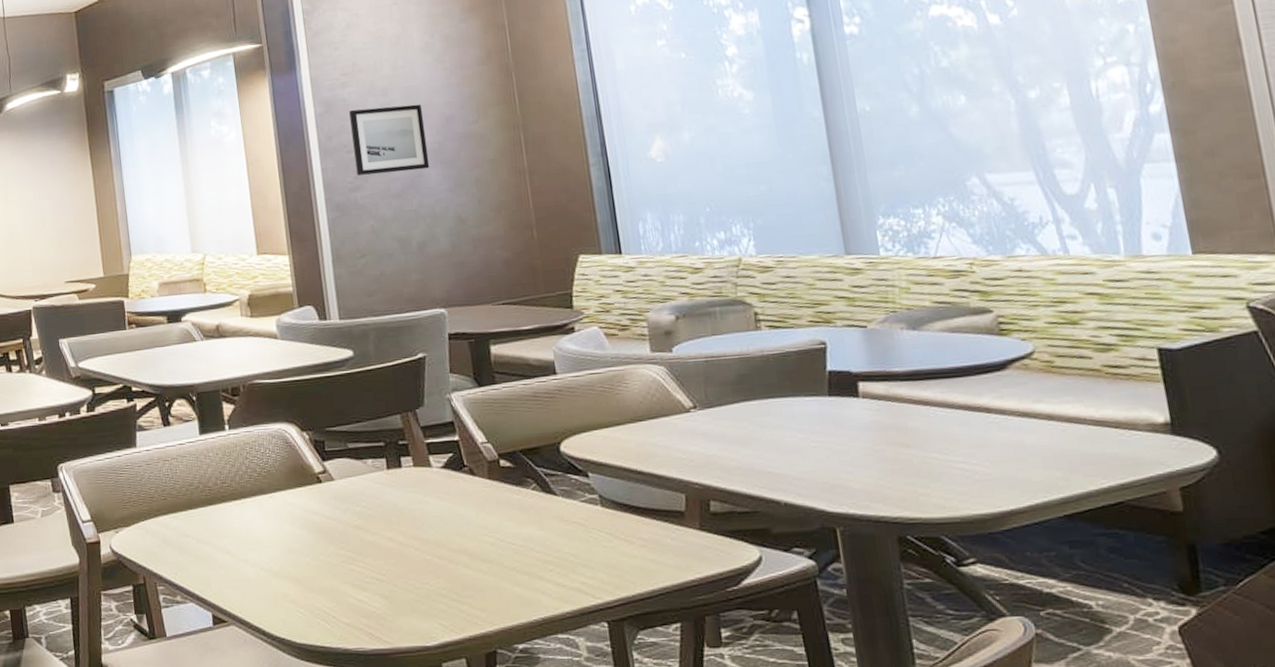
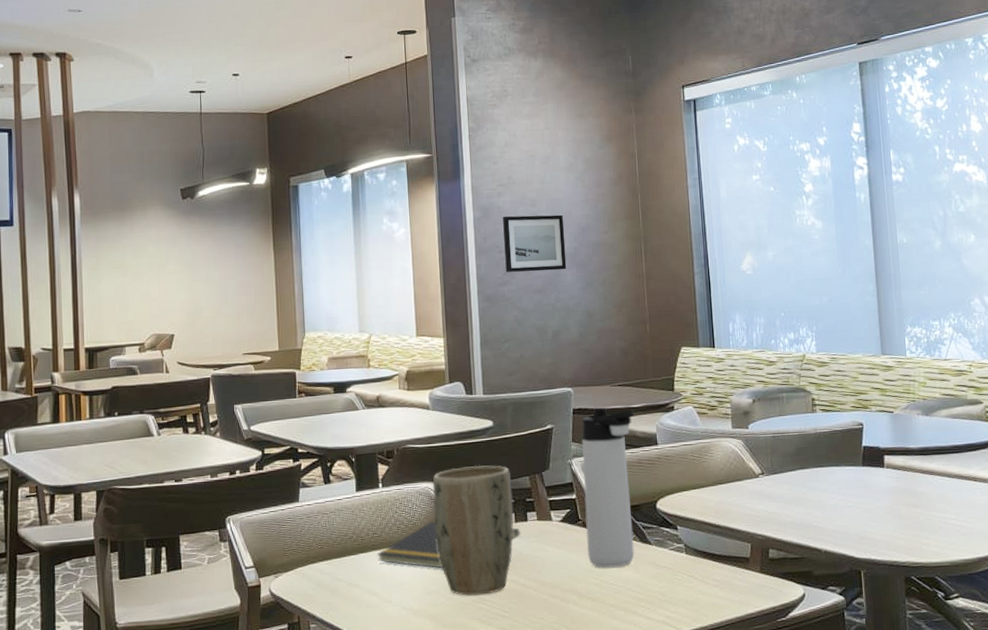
notepad: none [227,468,394,523] -> present [377,521,520,568]
plant pot: none [286,402,386,555] -> present [432,465,514,596]
thermos bottle: none [460,332,536,524] -> present [581,408,635,568]

